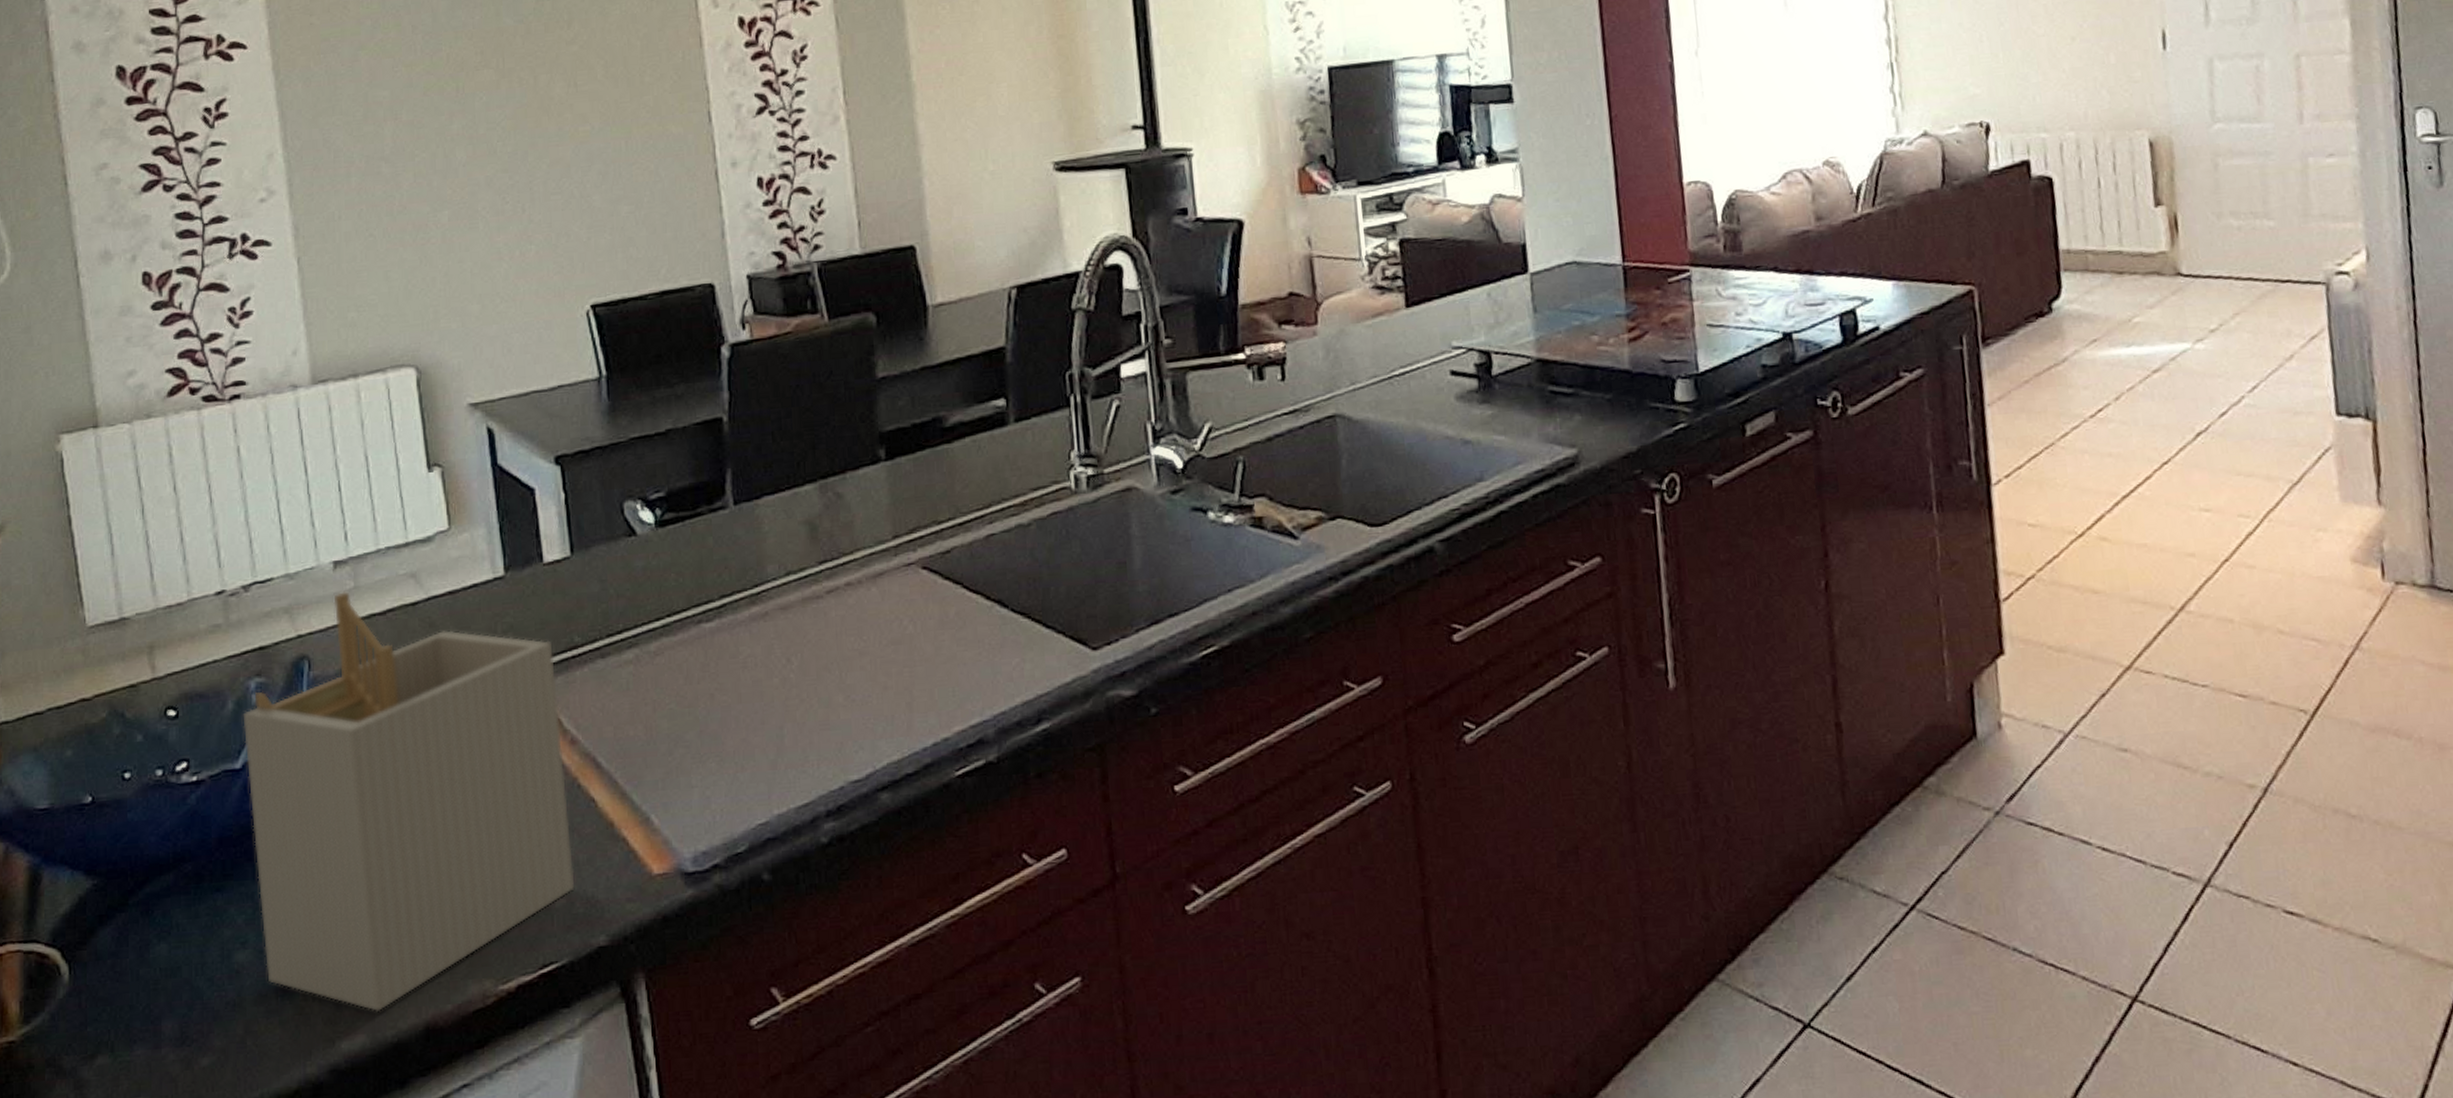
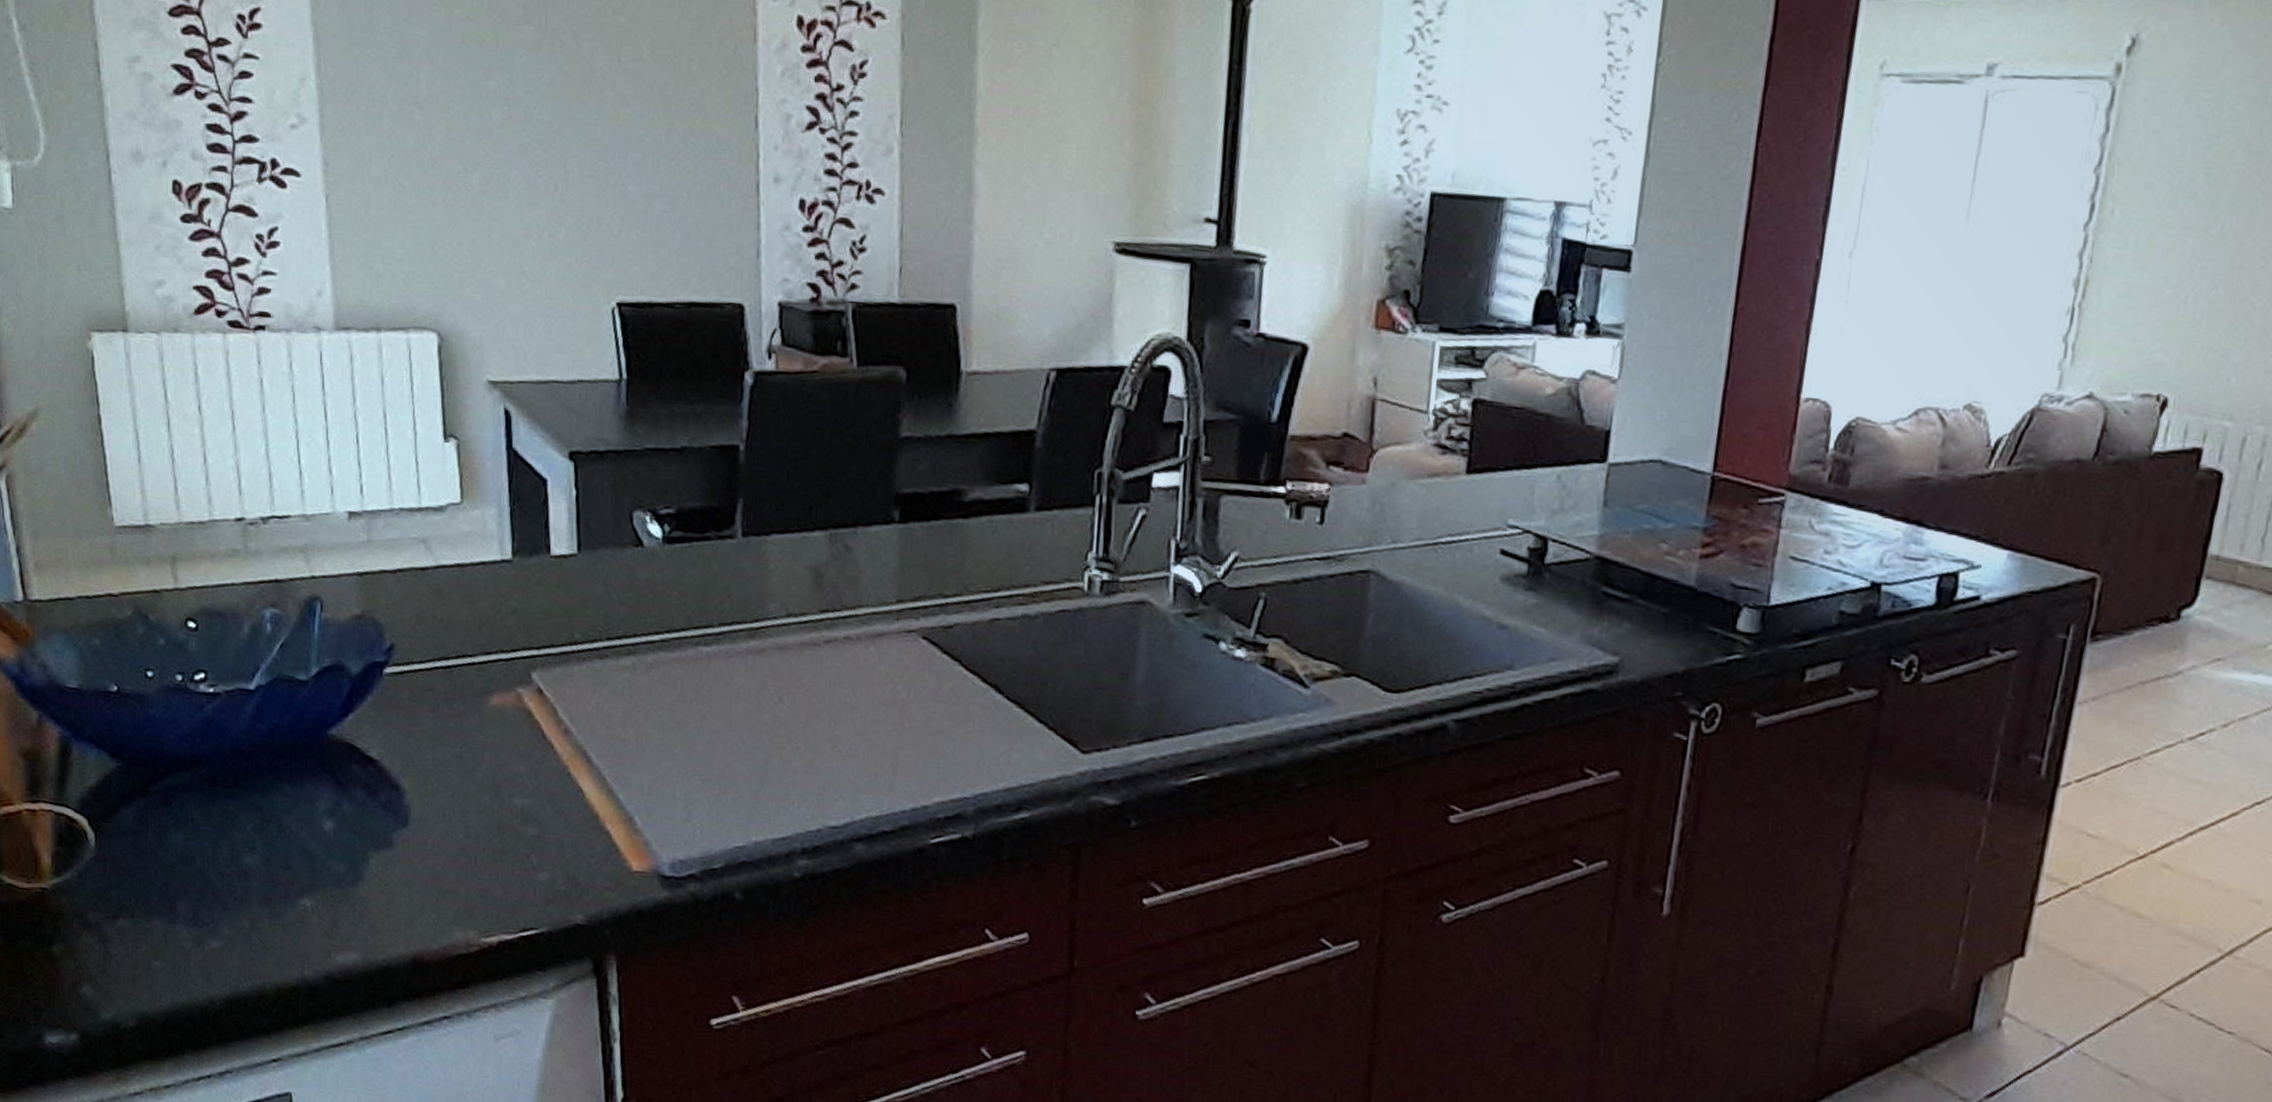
utensil holder: present [243,592,575,1013] -> none [257,542,559,937]

